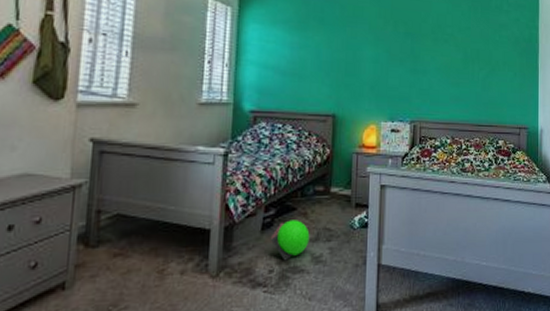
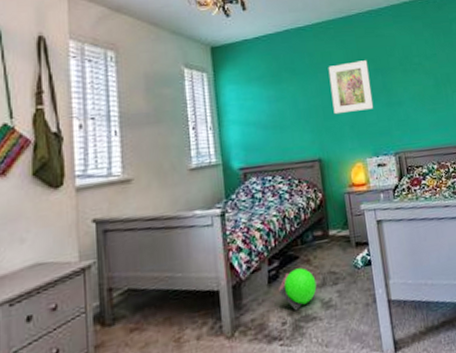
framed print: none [356,21,399,73] -> present [328,60,373,114]

